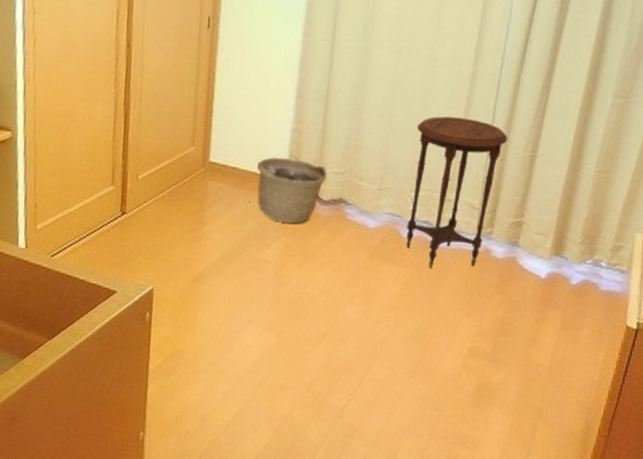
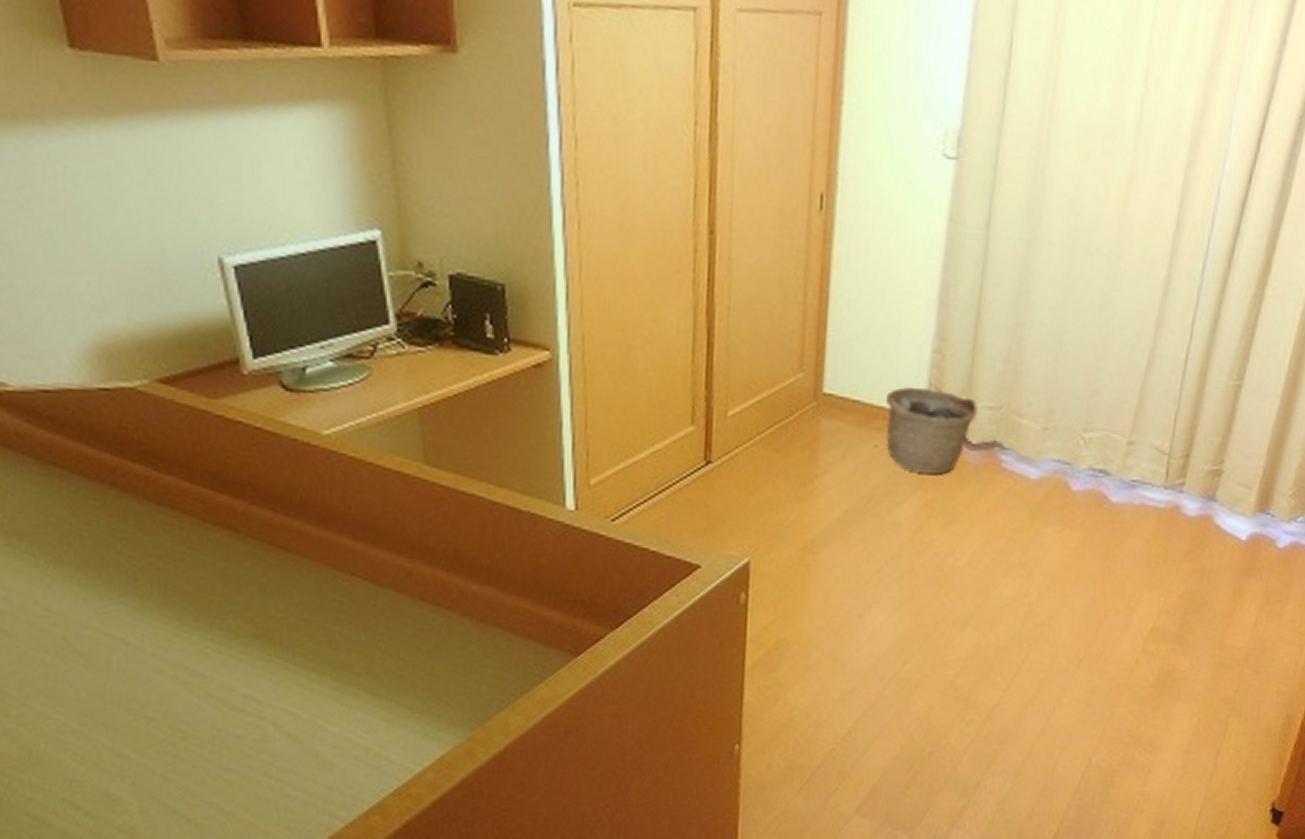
side table: present [406,116,508,268] -> none [1076,333,1208,530]

